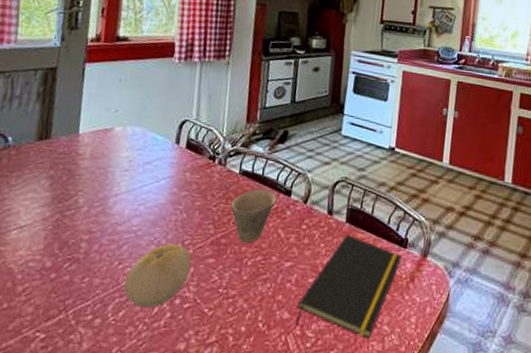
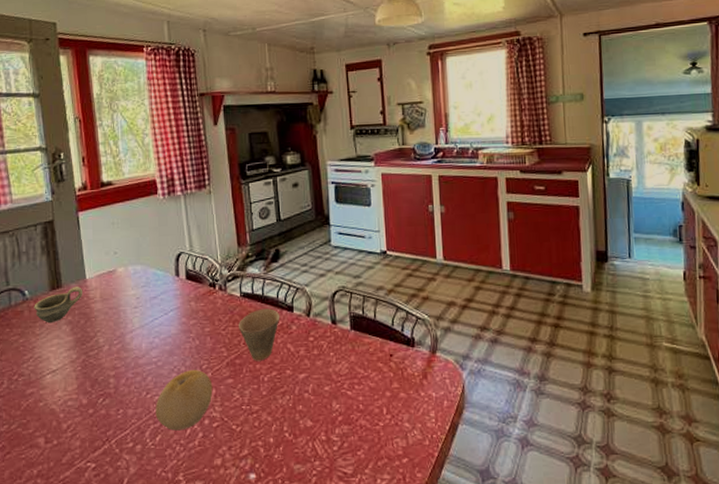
cup: none [14,140,73,176] -> present [34,287,83,323]
notepad: present [296,234,402,339] -> none [318,341,411,437]

